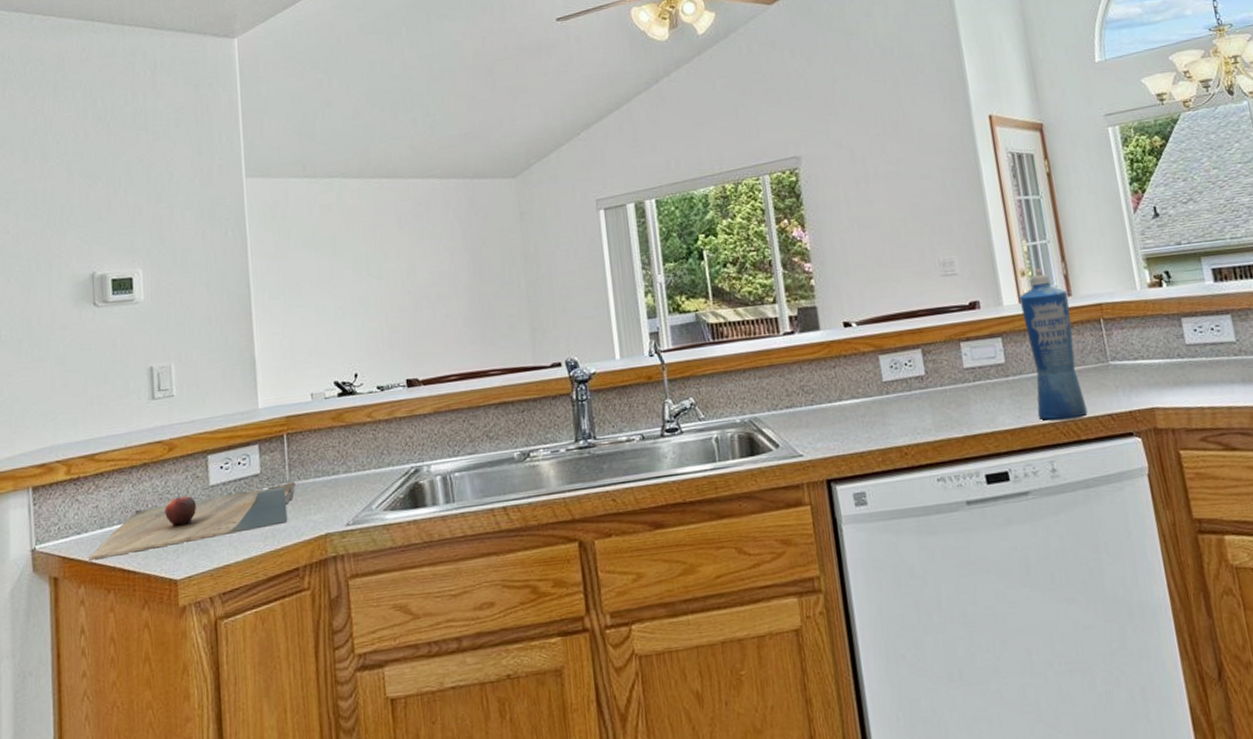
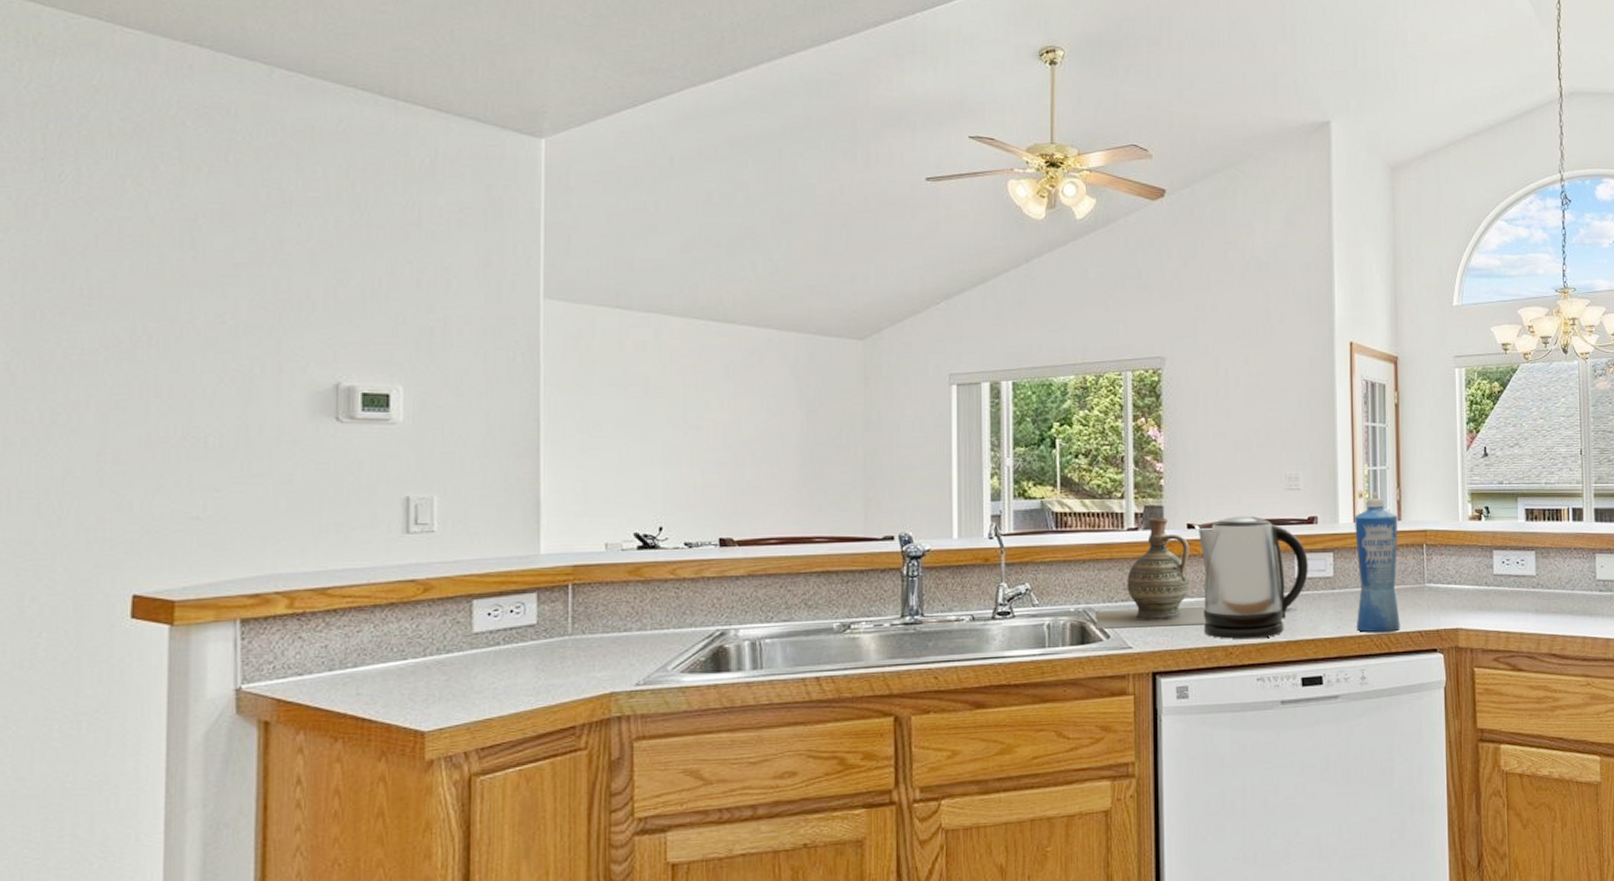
cutting board: present [88,482,295,561] -> none [311,636,578,705]
ceramic jug: none [761,318,877,439] -> present [1095,517,1207,629]
kettle: none [856,307,978,439] -> present [1199,515,1308,639]

